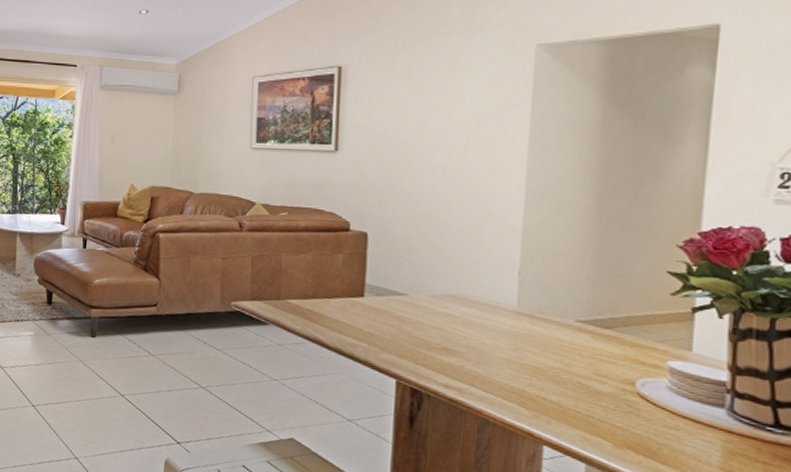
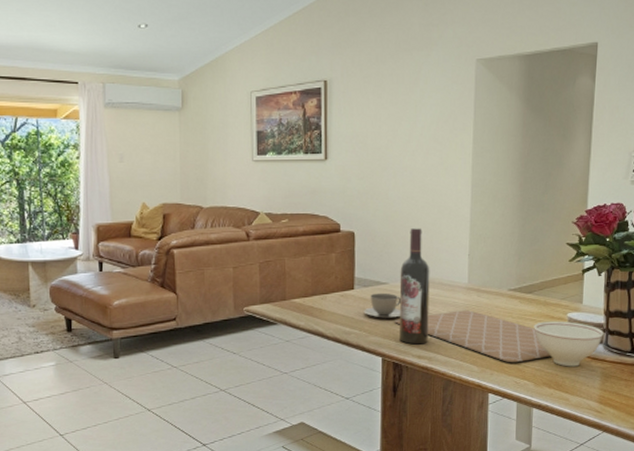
teacup: none [375,304,424,336] -> present [364,292,401,318]
placemat: none [415,337,639,414] -> present [395,310,550,363]
wine bottle: none [419,233,465,372] -> present [398,227,430,345]
bowl: none [613,366,727,433] -> present [534,321,604,367]

